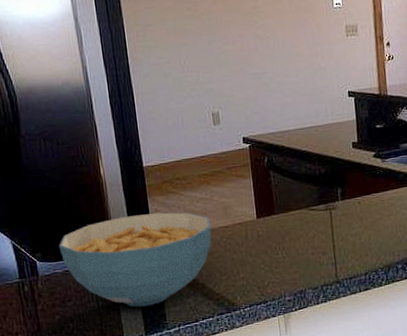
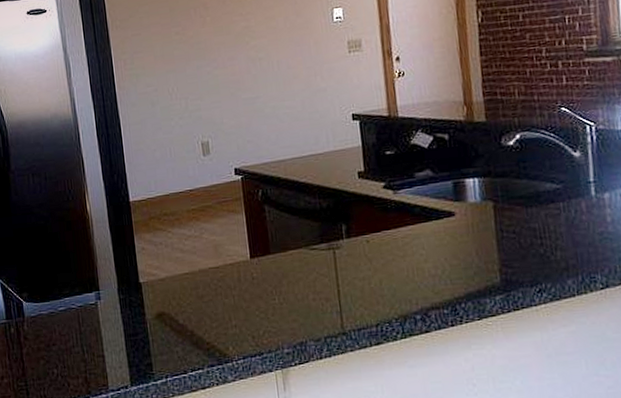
cereal bowl: present [58,212,212,307] -> none [44,251,201,354]

